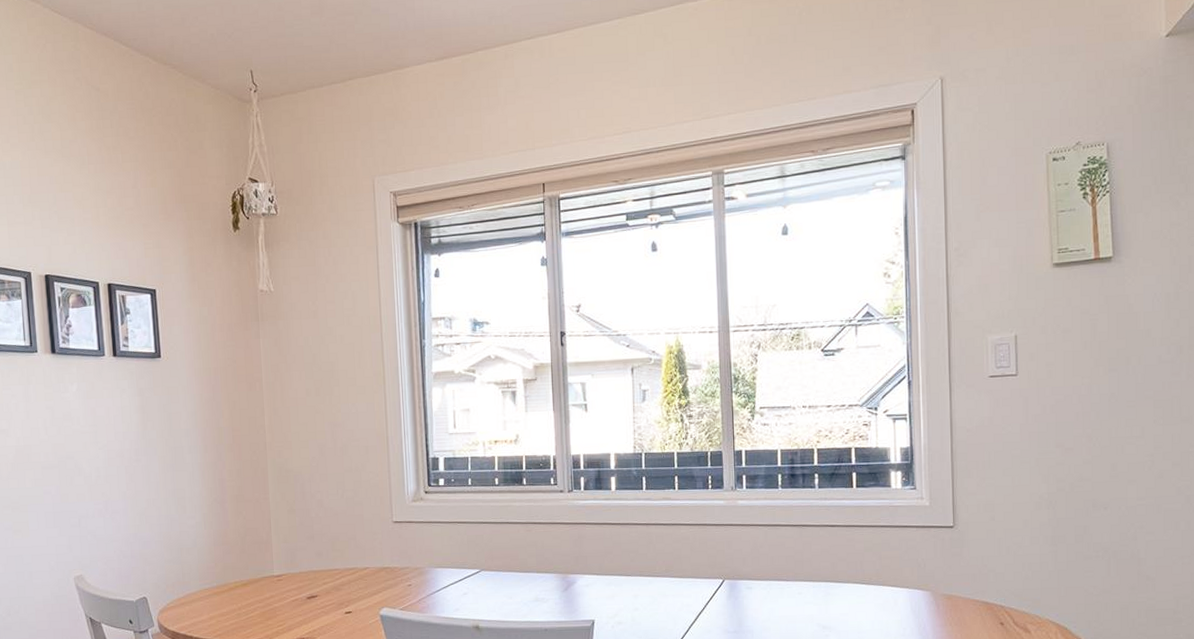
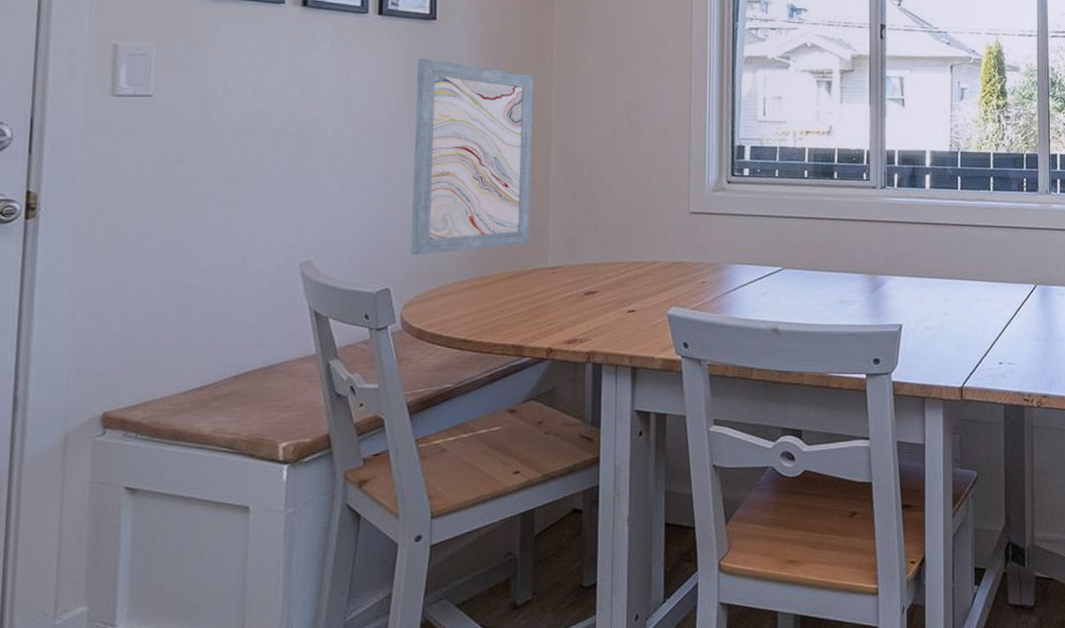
wall art: none [149,393,256,569] -> present [411,59,533,256]

